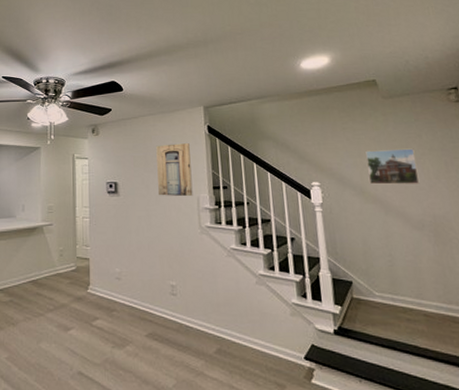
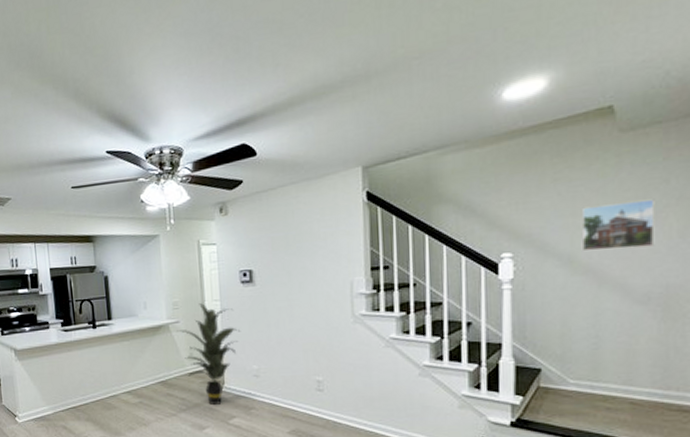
indoor plant: none [50,209,106,305] -> present [177,303,241,405]
wall art: present [156,143,193,197] -> none [299,216,345,283]

